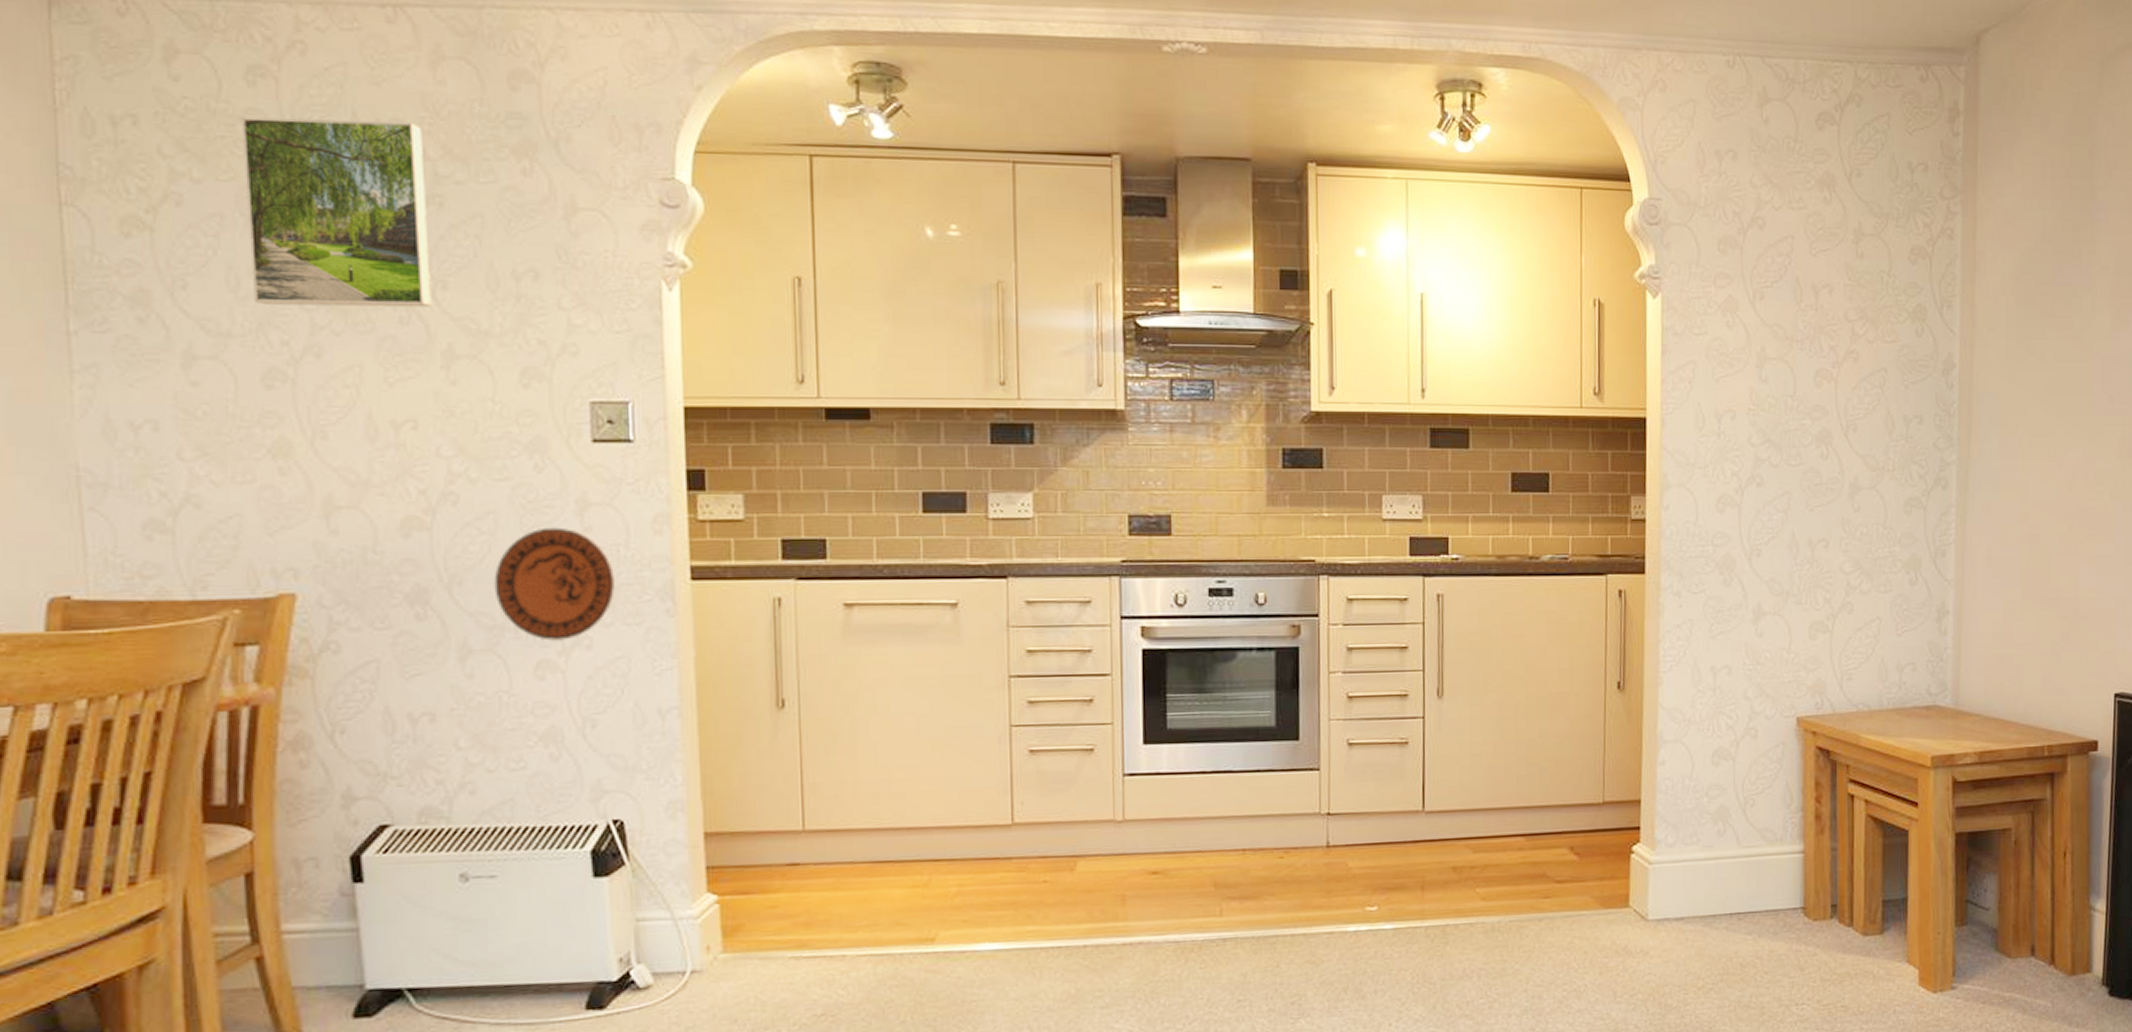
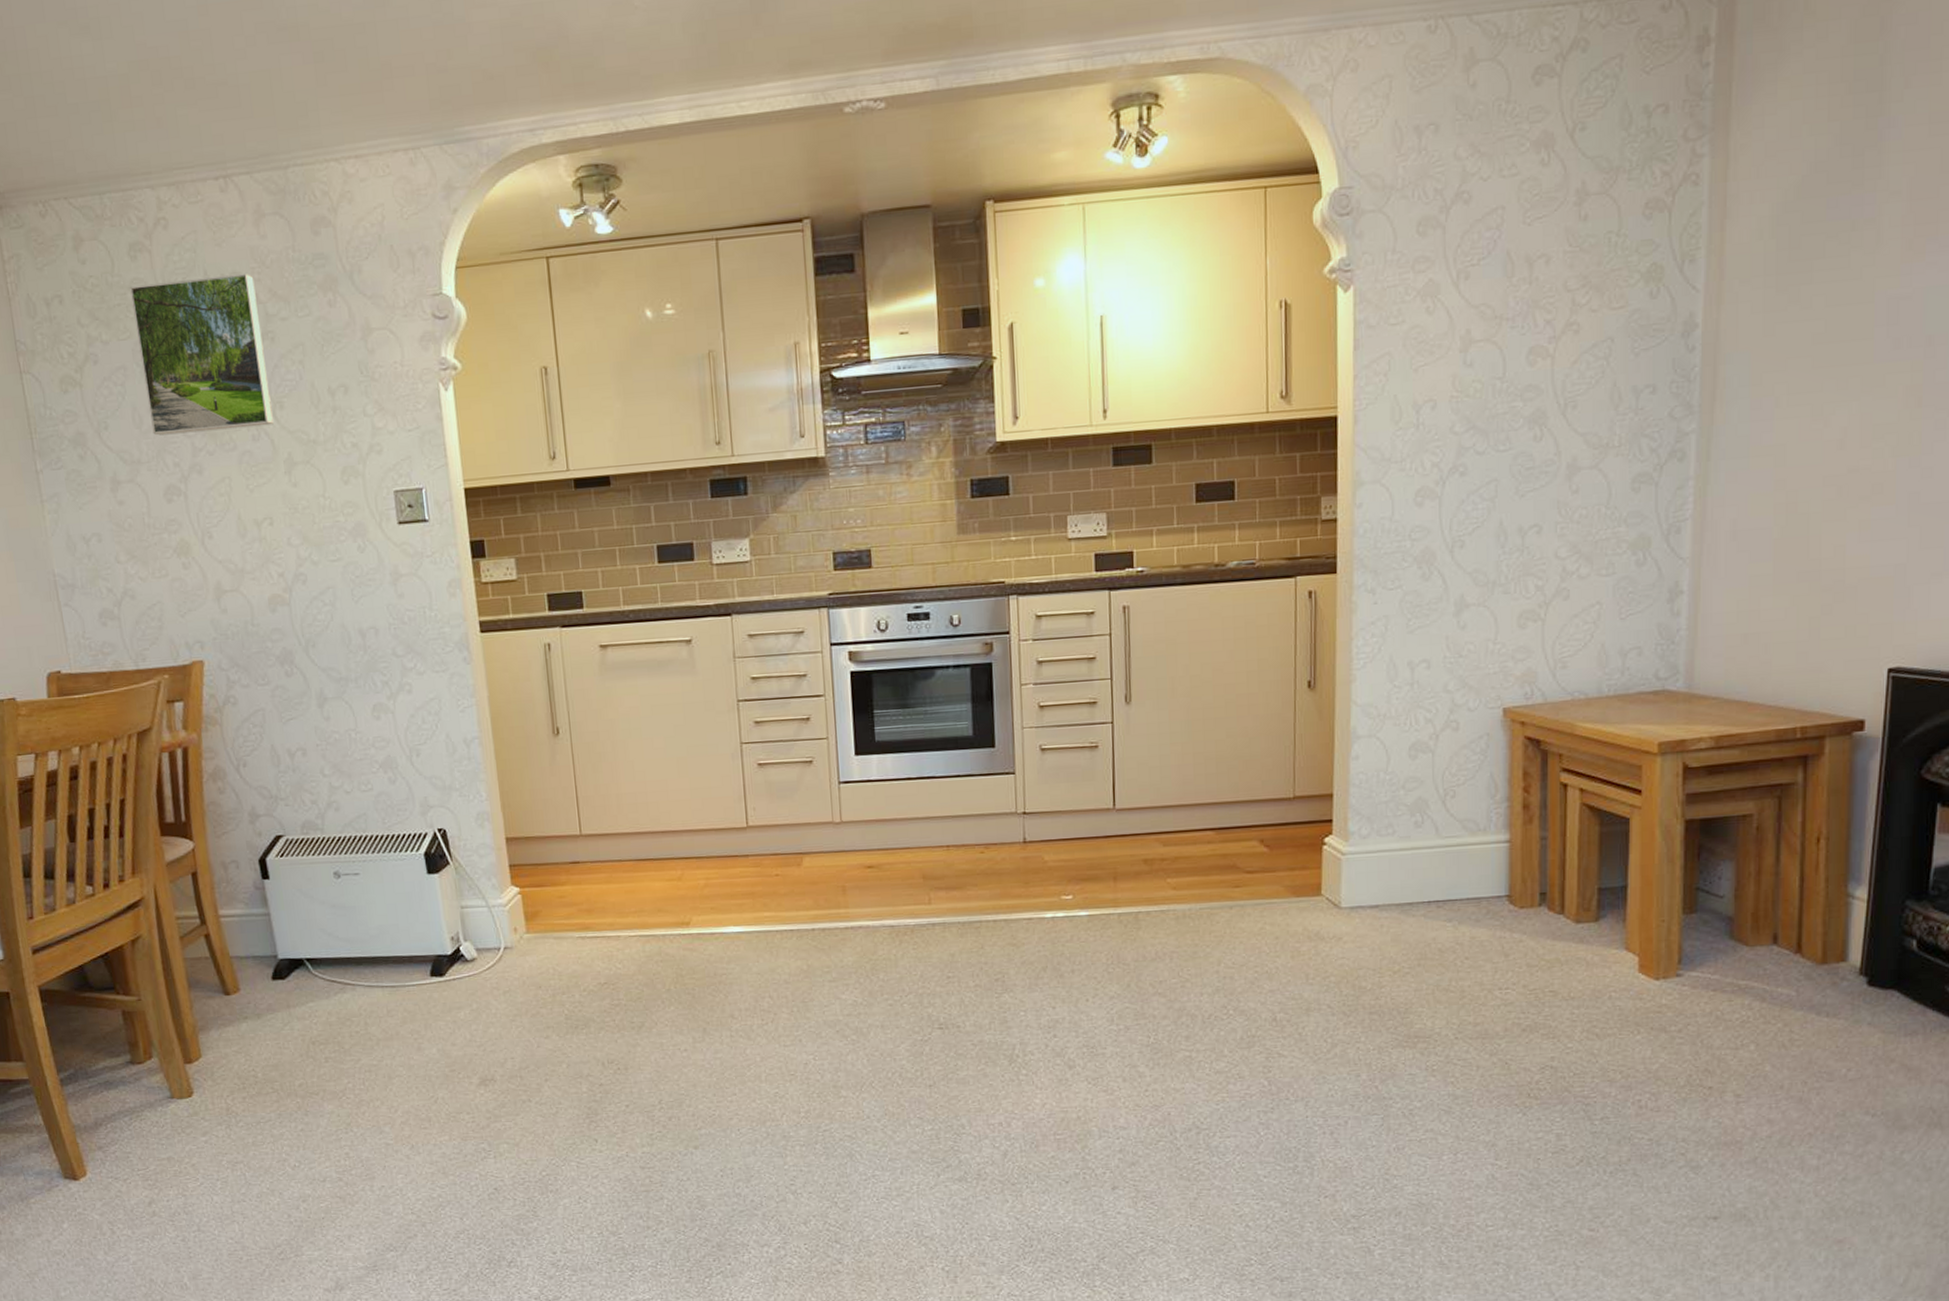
decorative plate: present [494,527,615,642] -> none [337,596,425,689]

